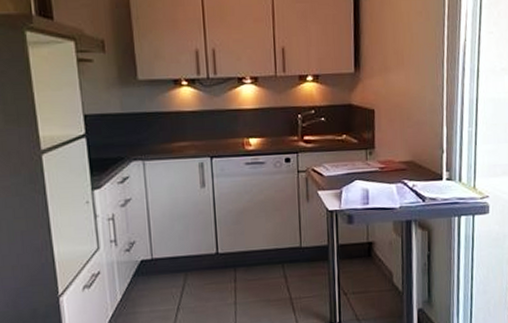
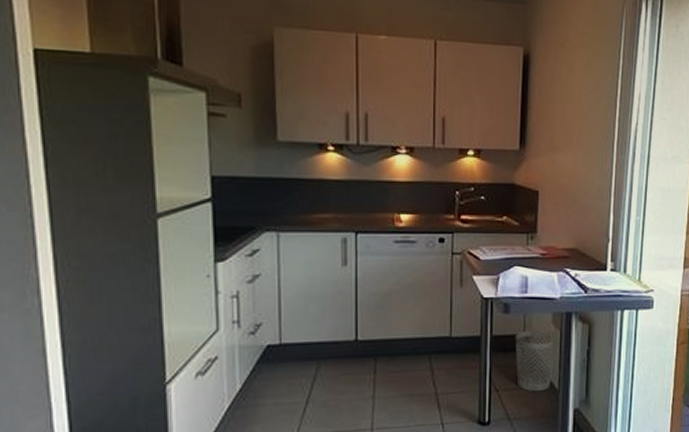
wastebasket: none [359,238,398,295] -> present [515,330,556,392]

